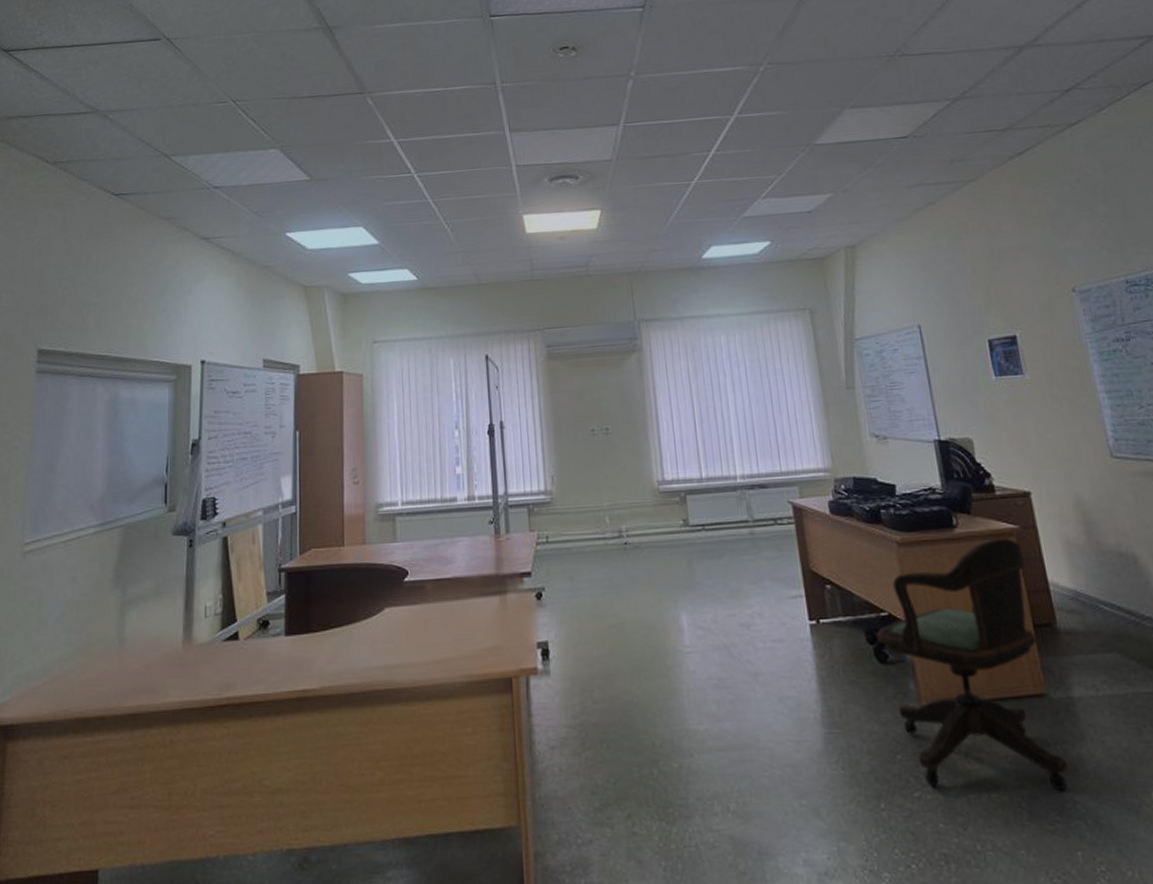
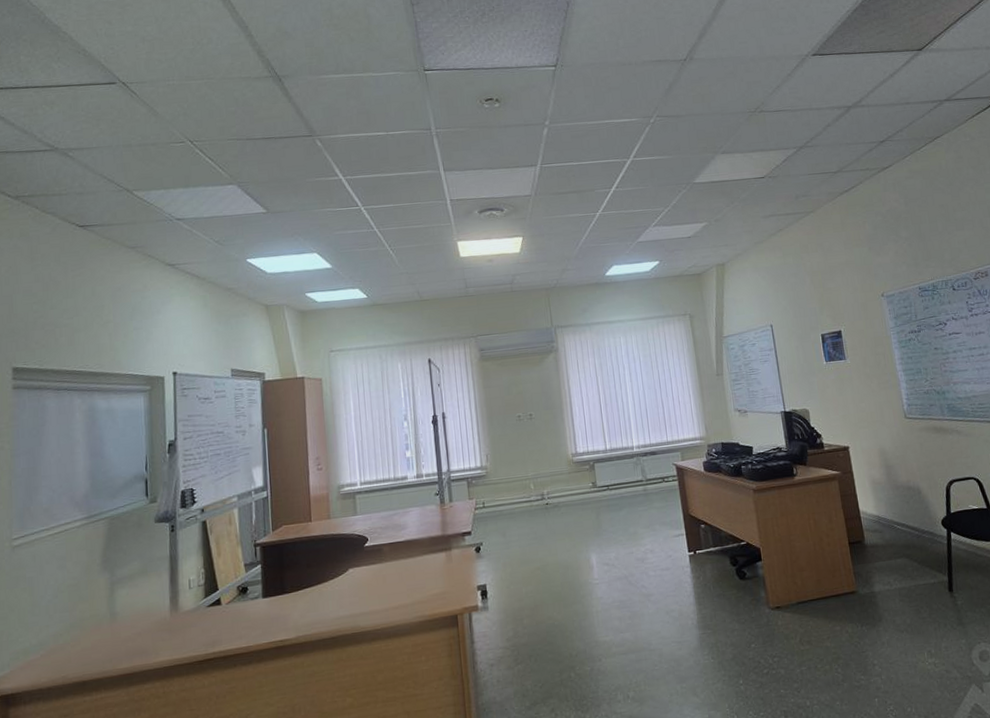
office chair: present [877,537,1068,792] -> none [738,481,870,664]

